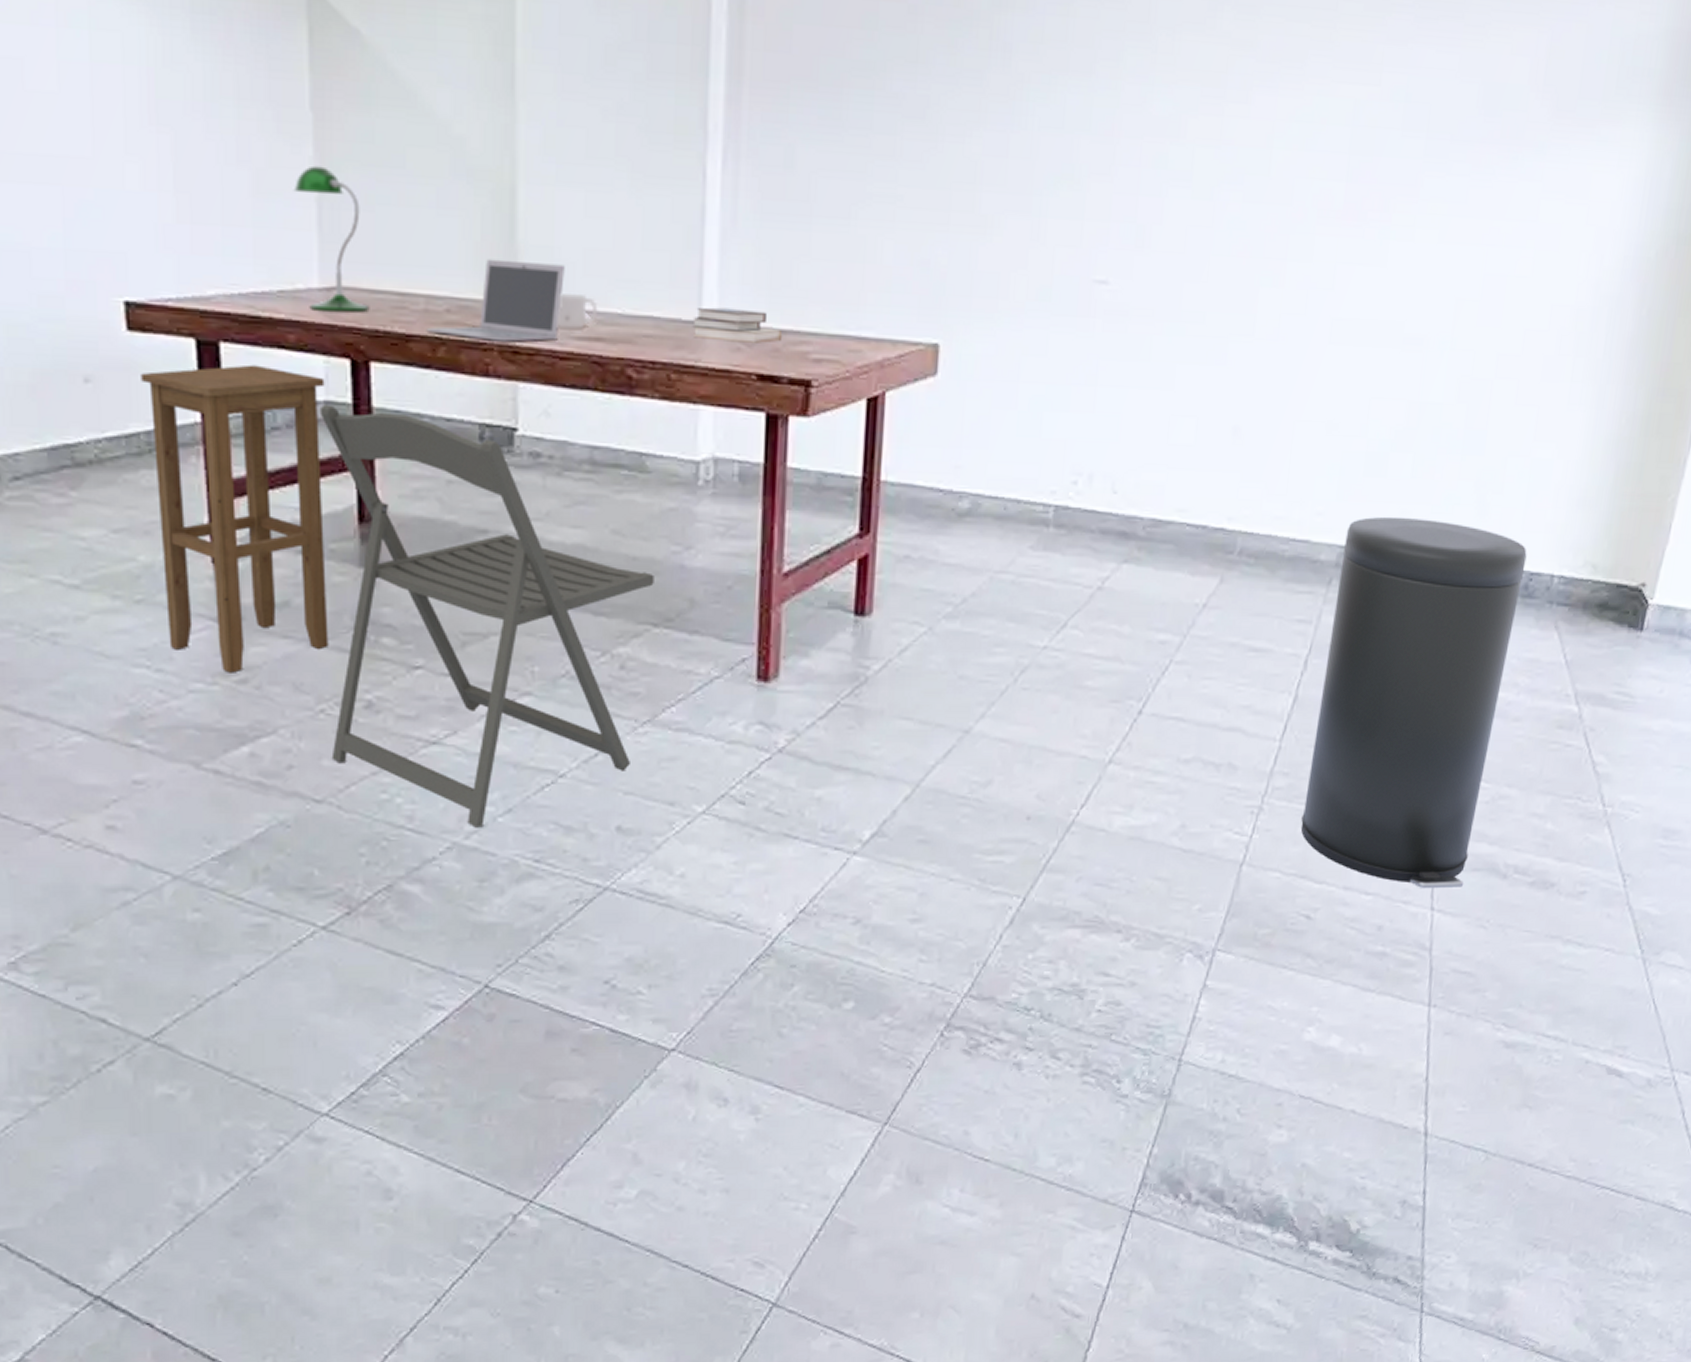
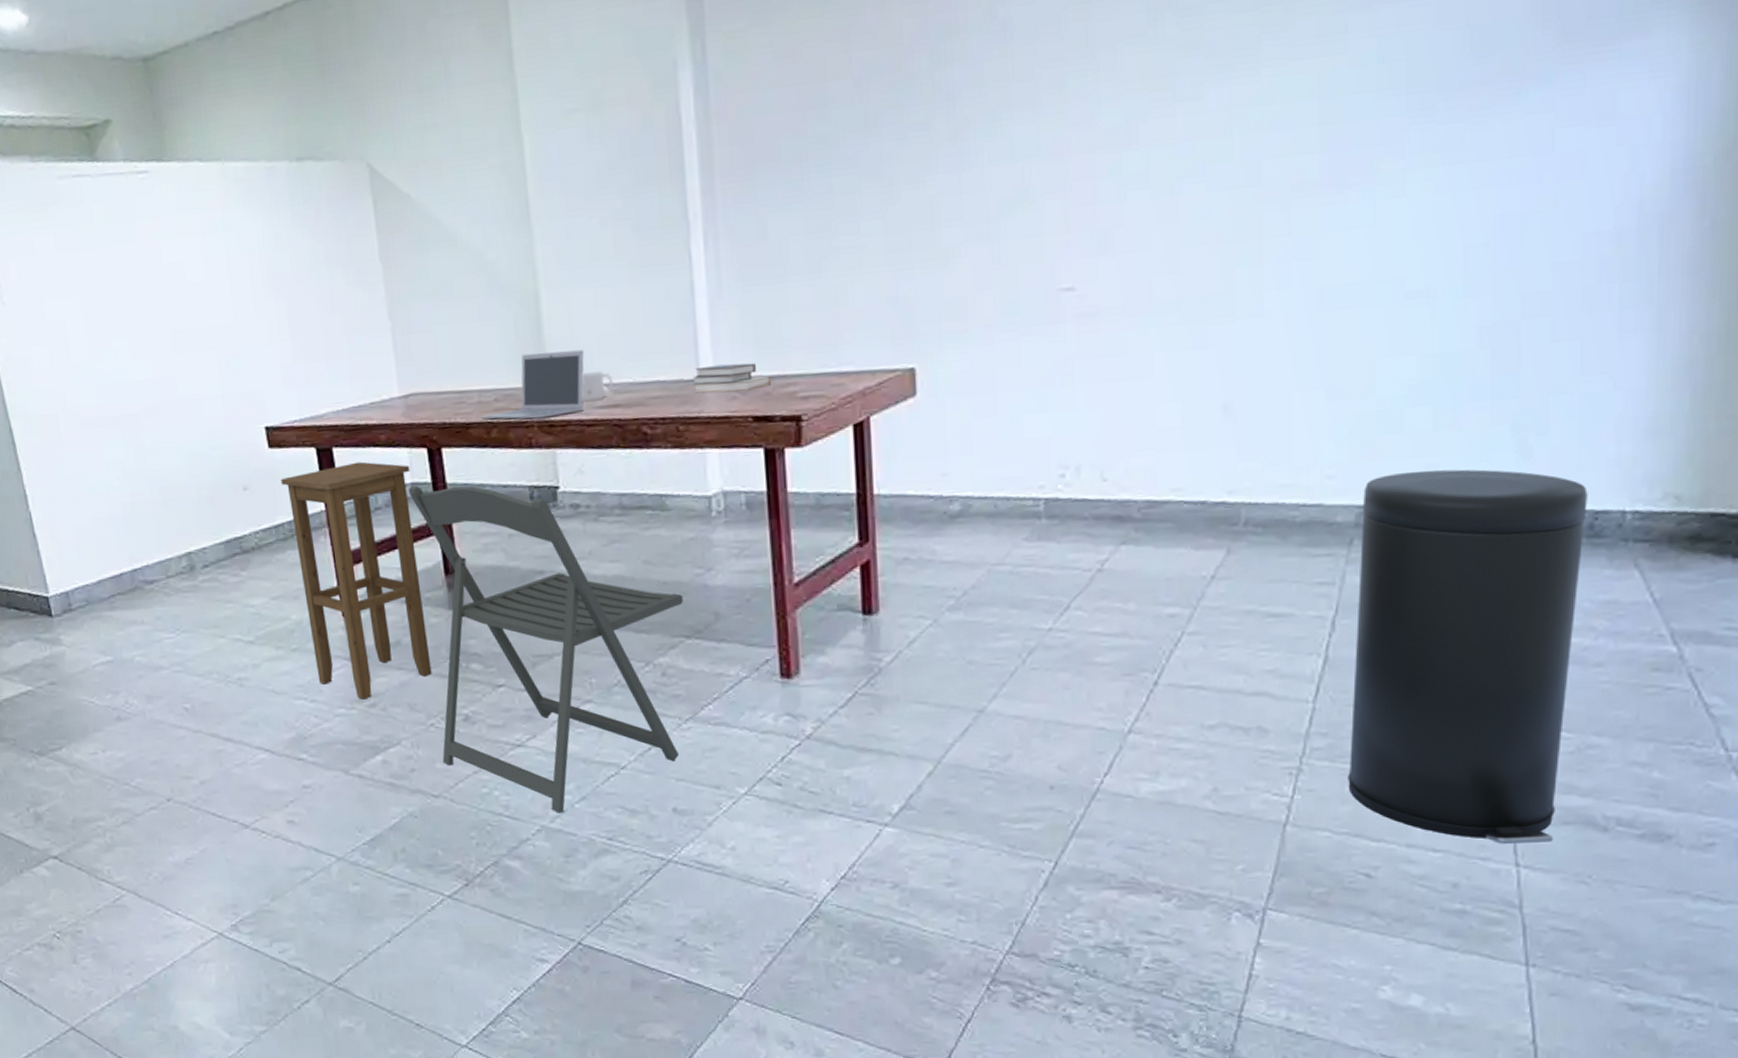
desk lamp: present [293,165,370,314] -> none [373,303,438,416]

